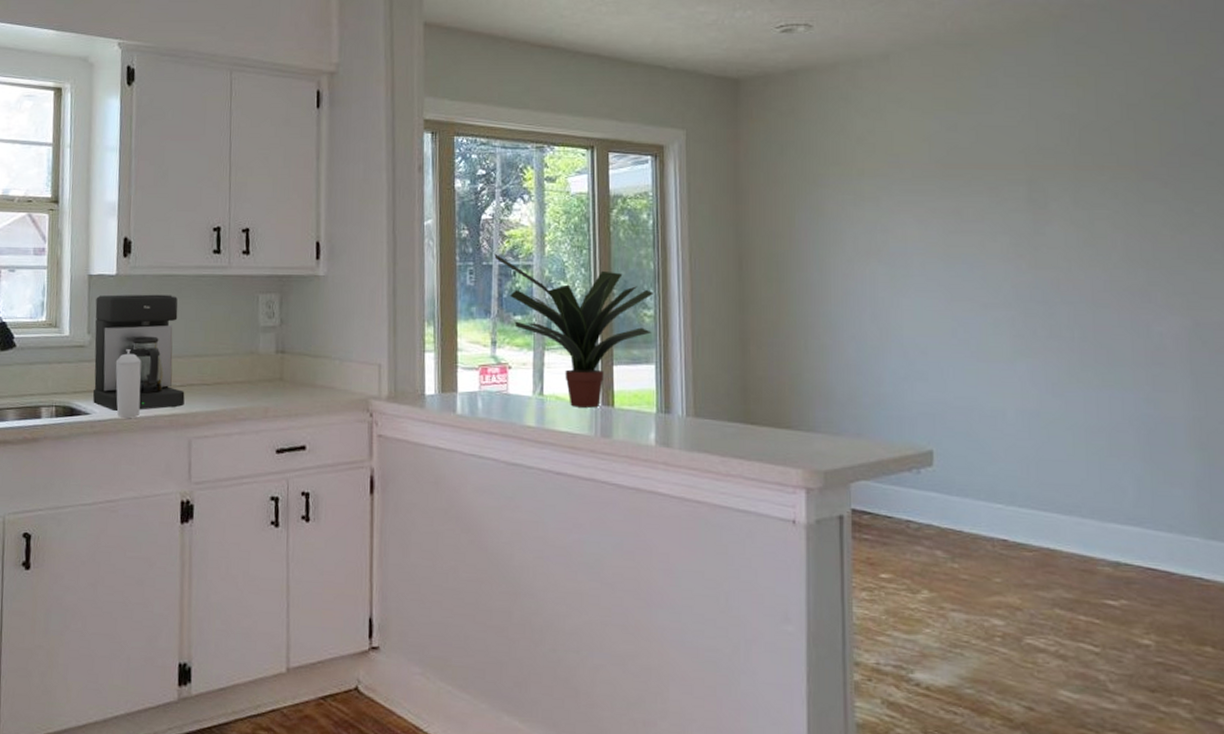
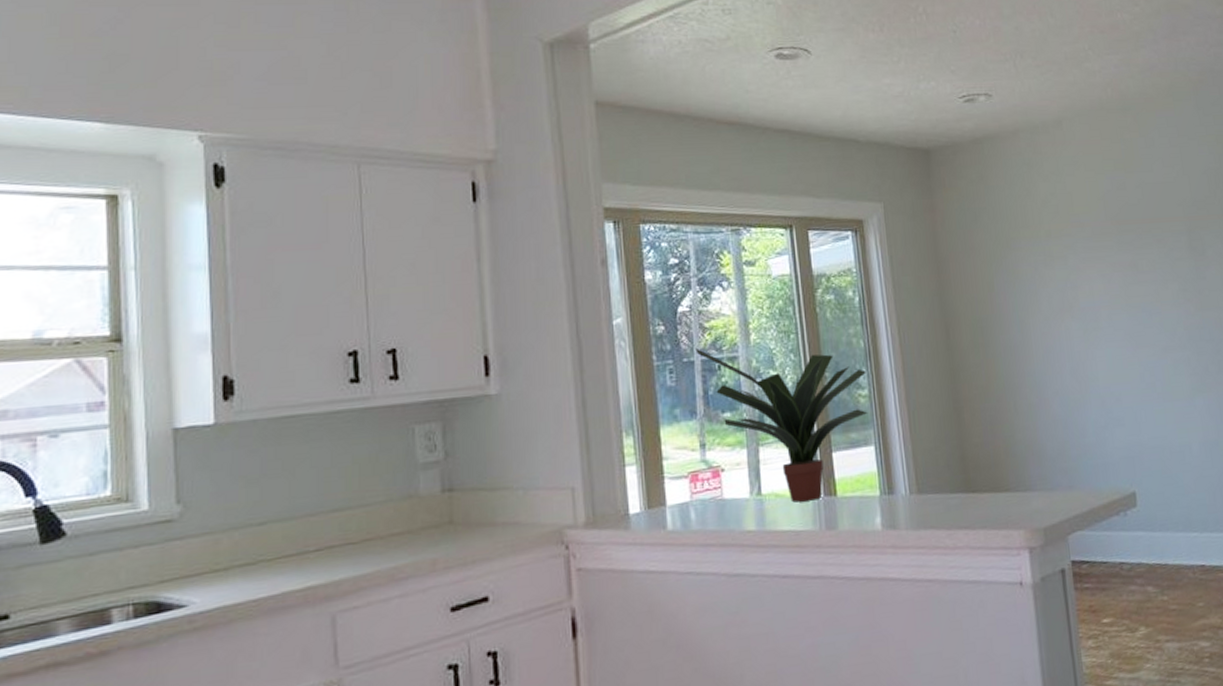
coffee maker: present [92,294,185,412] -> none [186,440,323,598]
canister: present [115,349,142,418] -> none [220,515,260,604]

